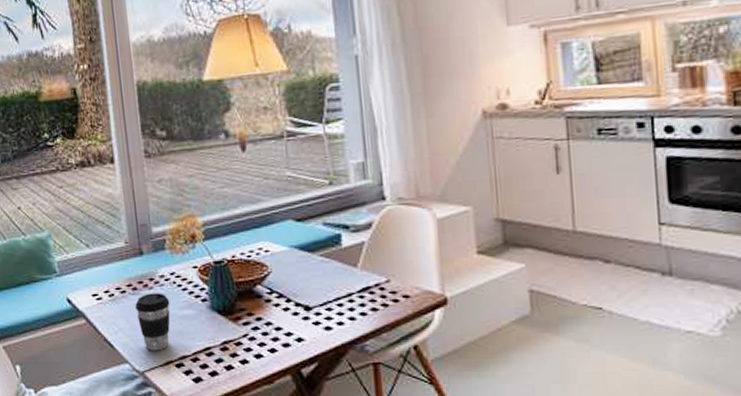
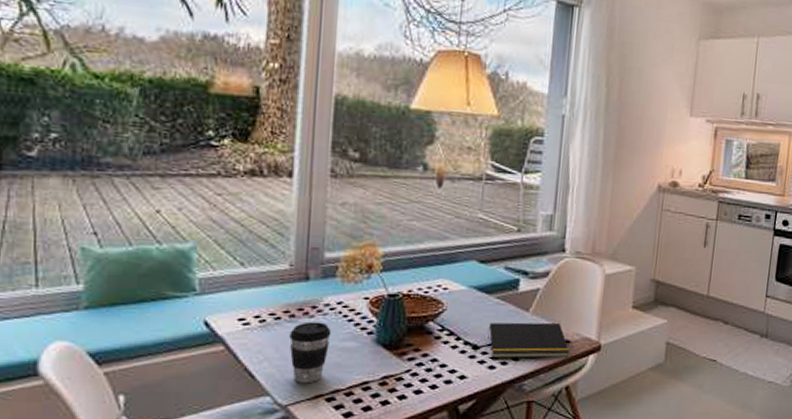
notepad: none [317,276,412,319] -> present [488,322,570,359]

